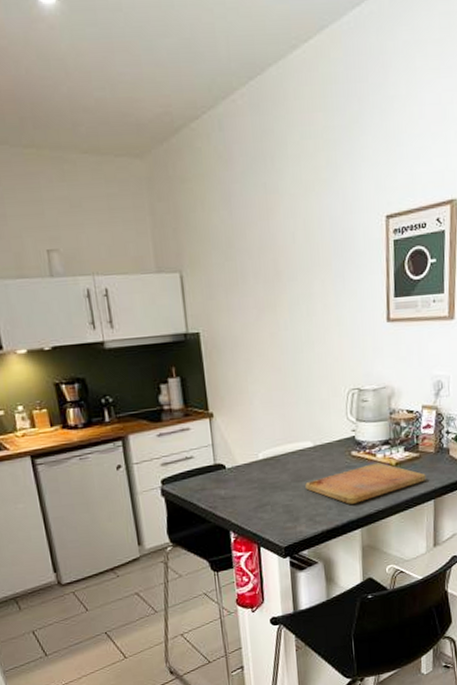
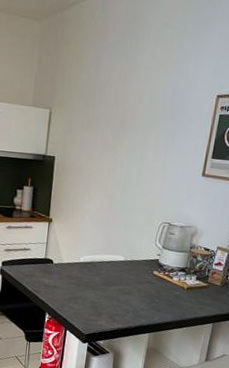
cutting board: present [305,463,426,504] -> none [112,284,210,313]

